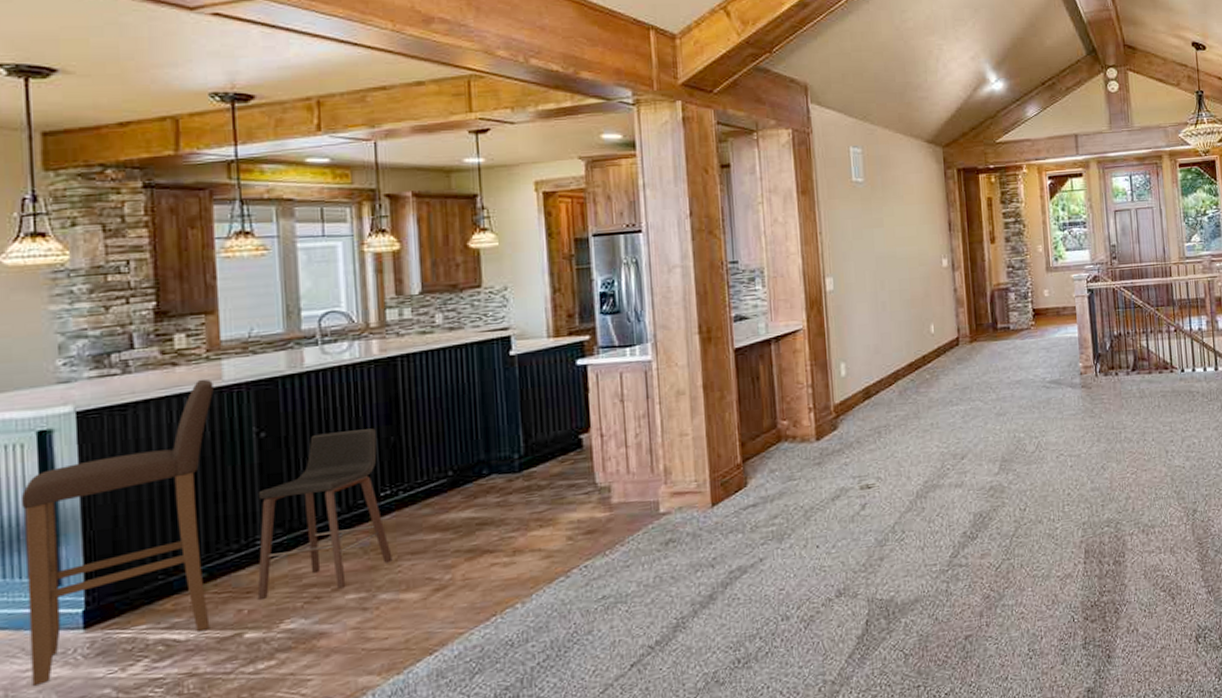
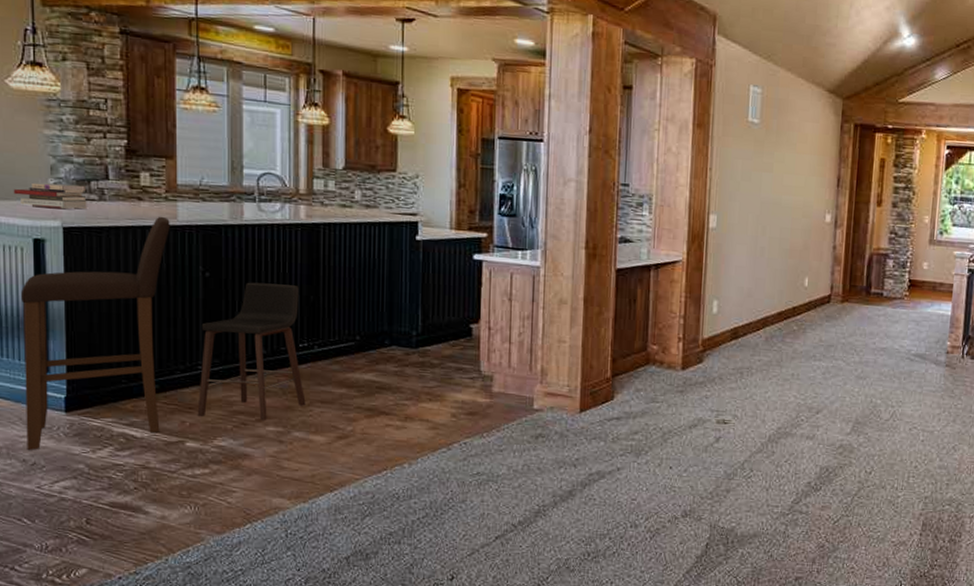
books: none [9,360,107,395] -> present [13,182,87,210]

